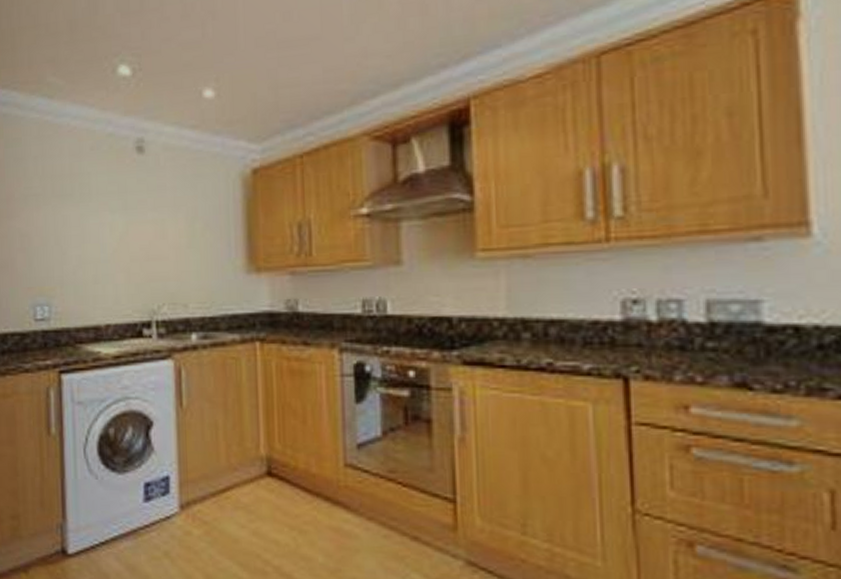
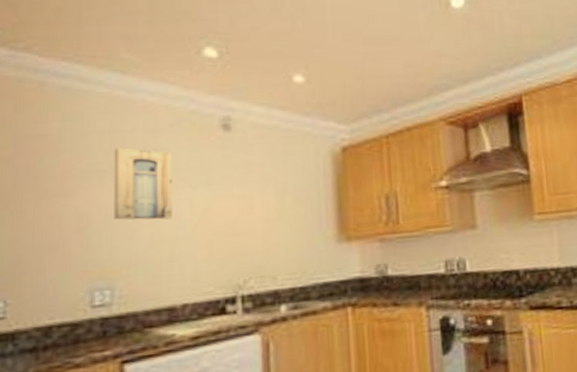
wall art: none [46,172,95,243] -> present [114,148,172,220]

